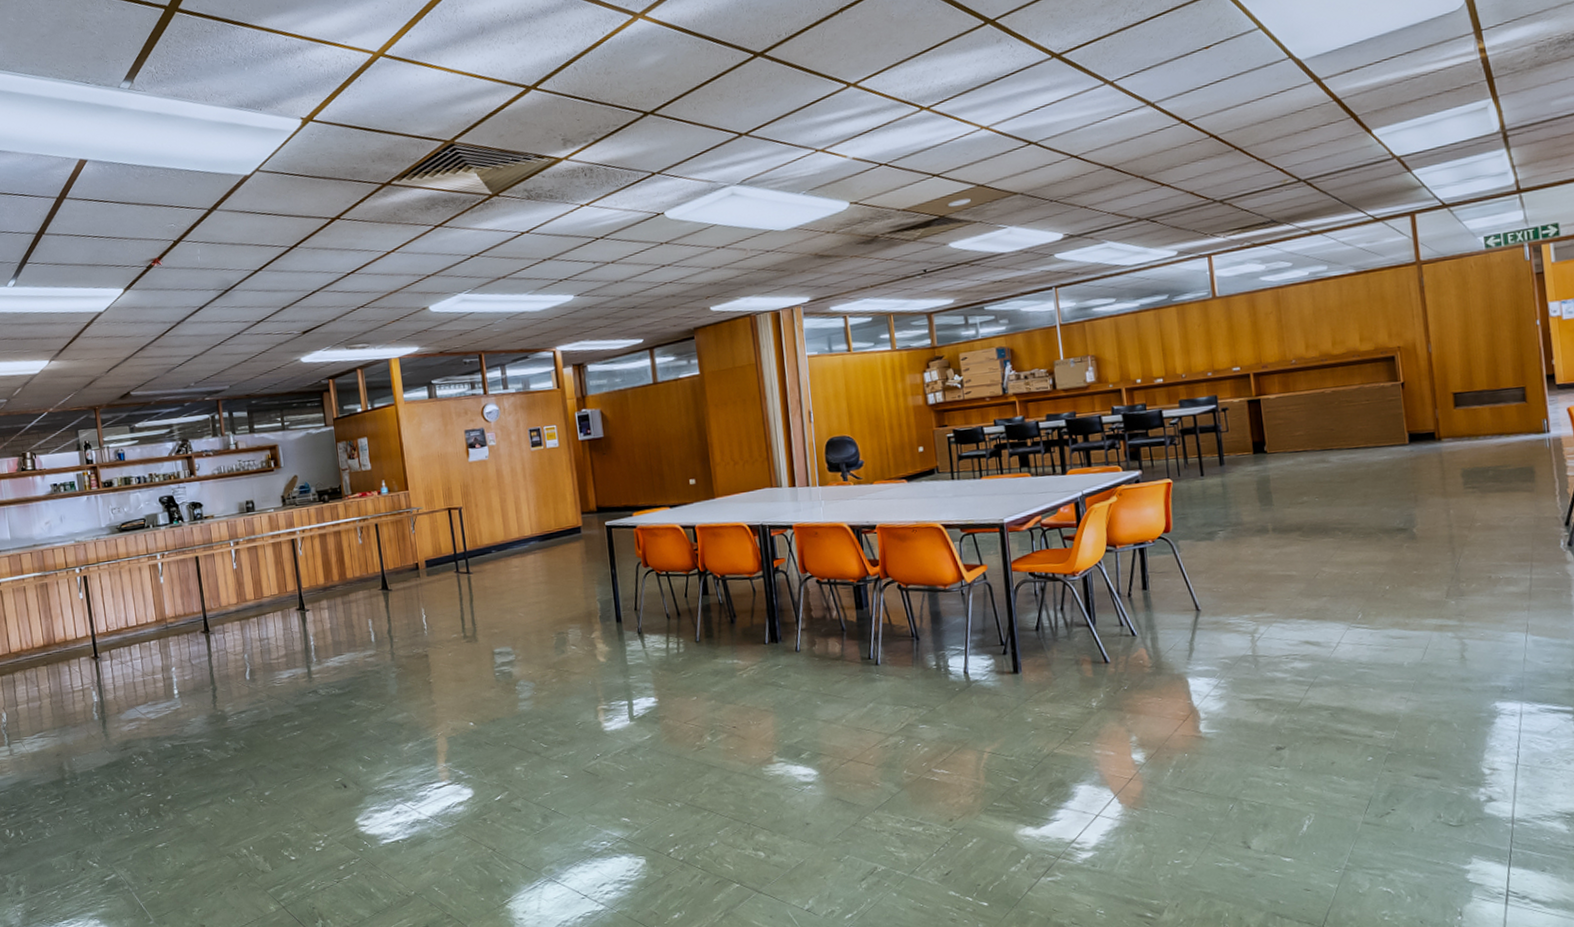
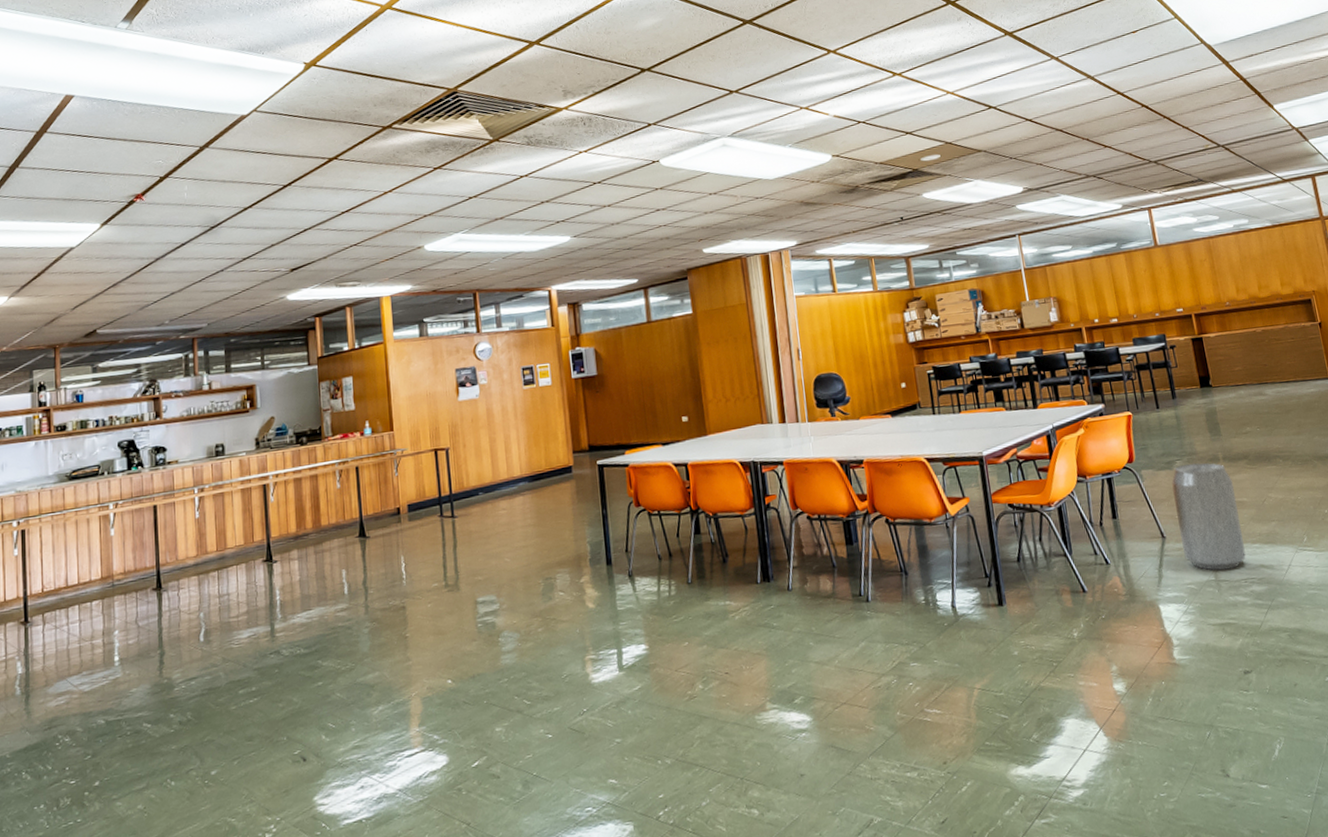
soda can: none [1212,534,1290,646] -> present [1172,463,1246,571]

